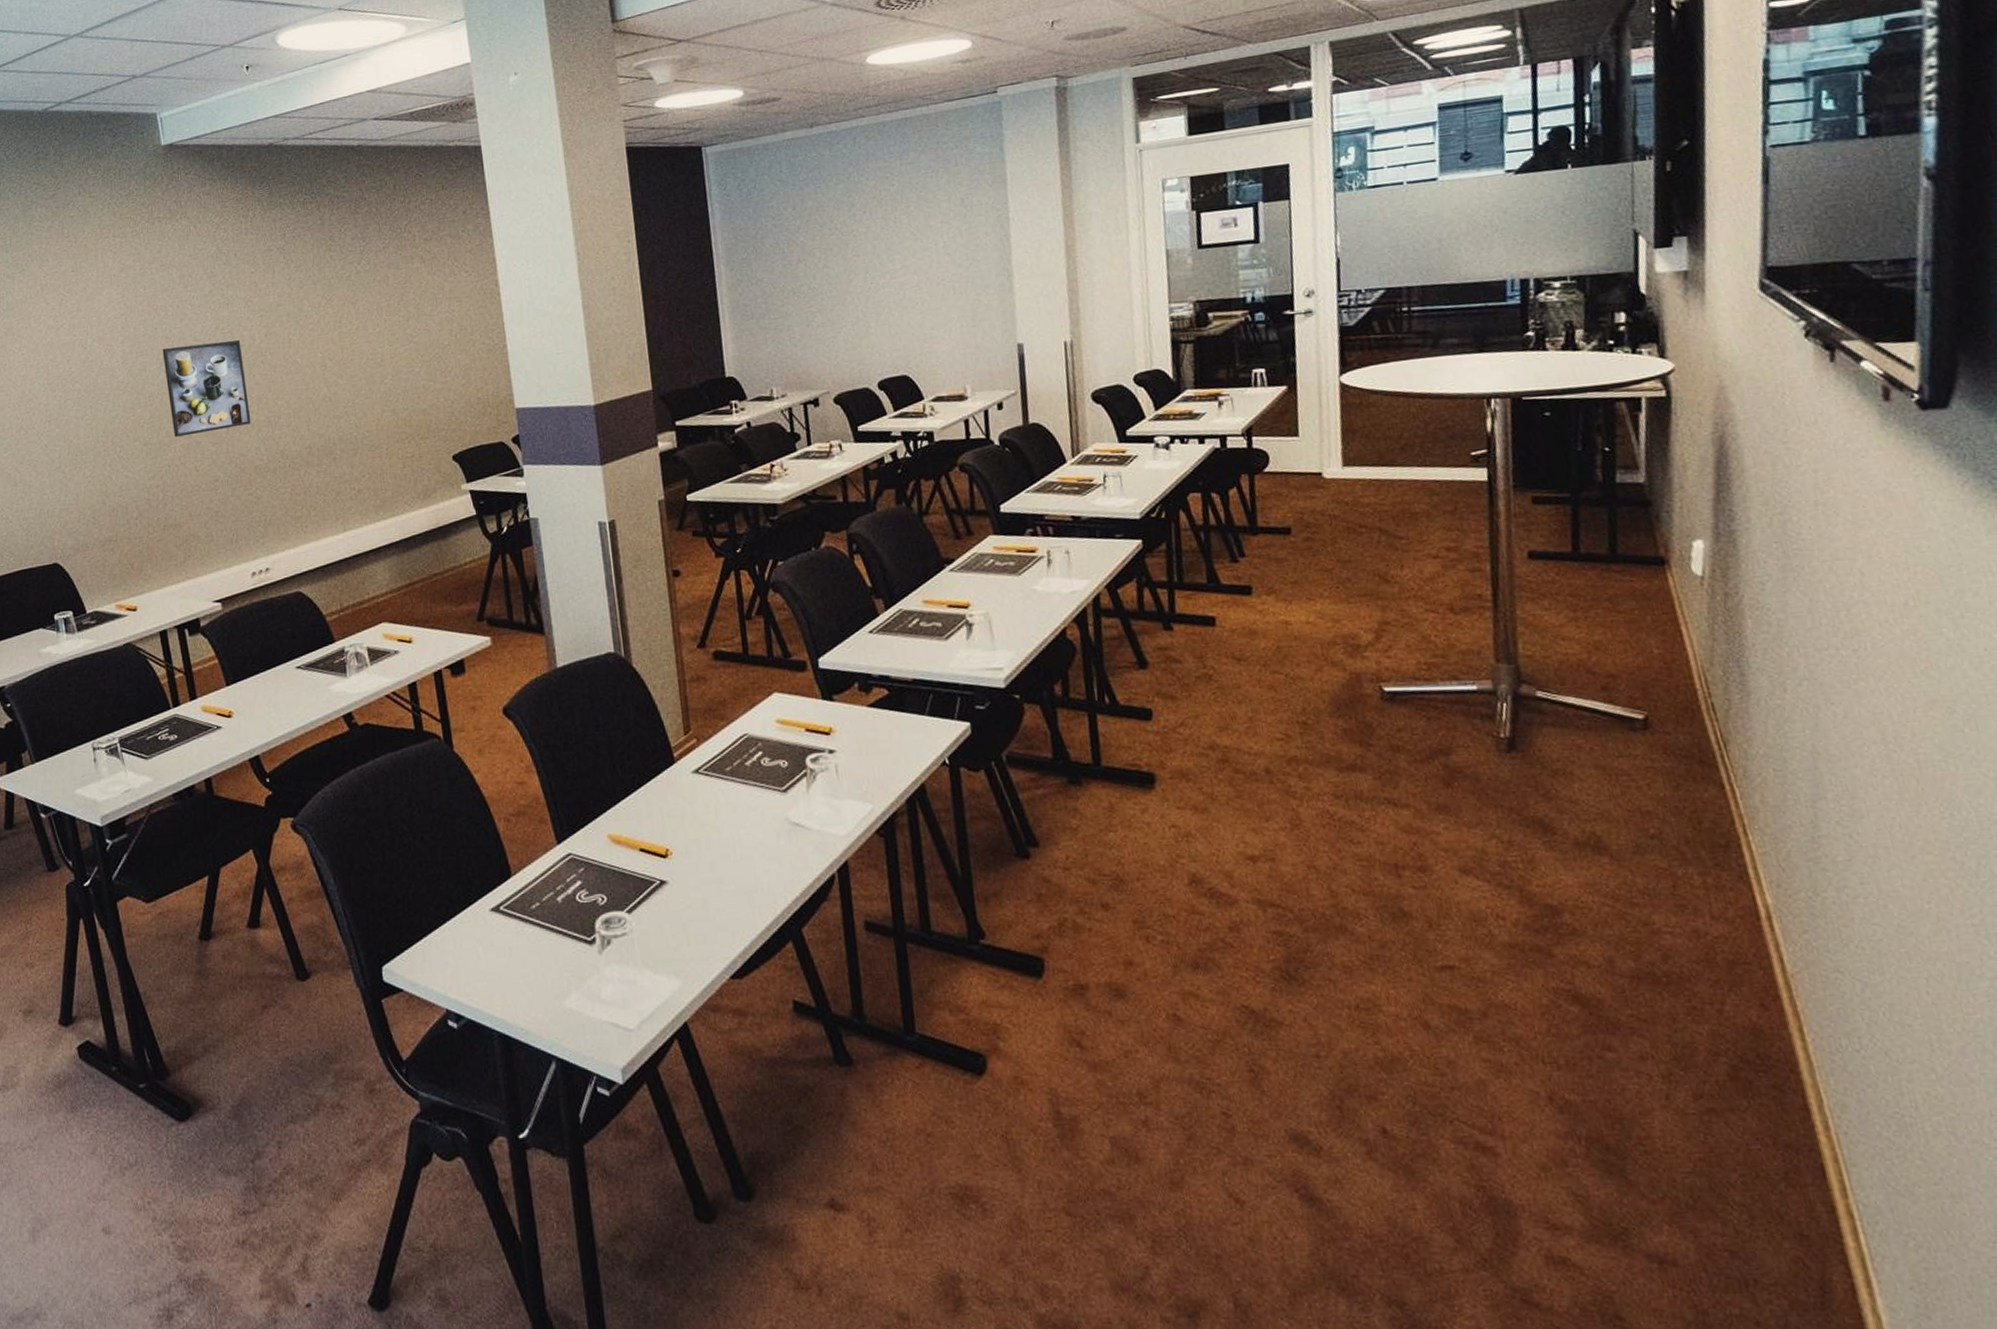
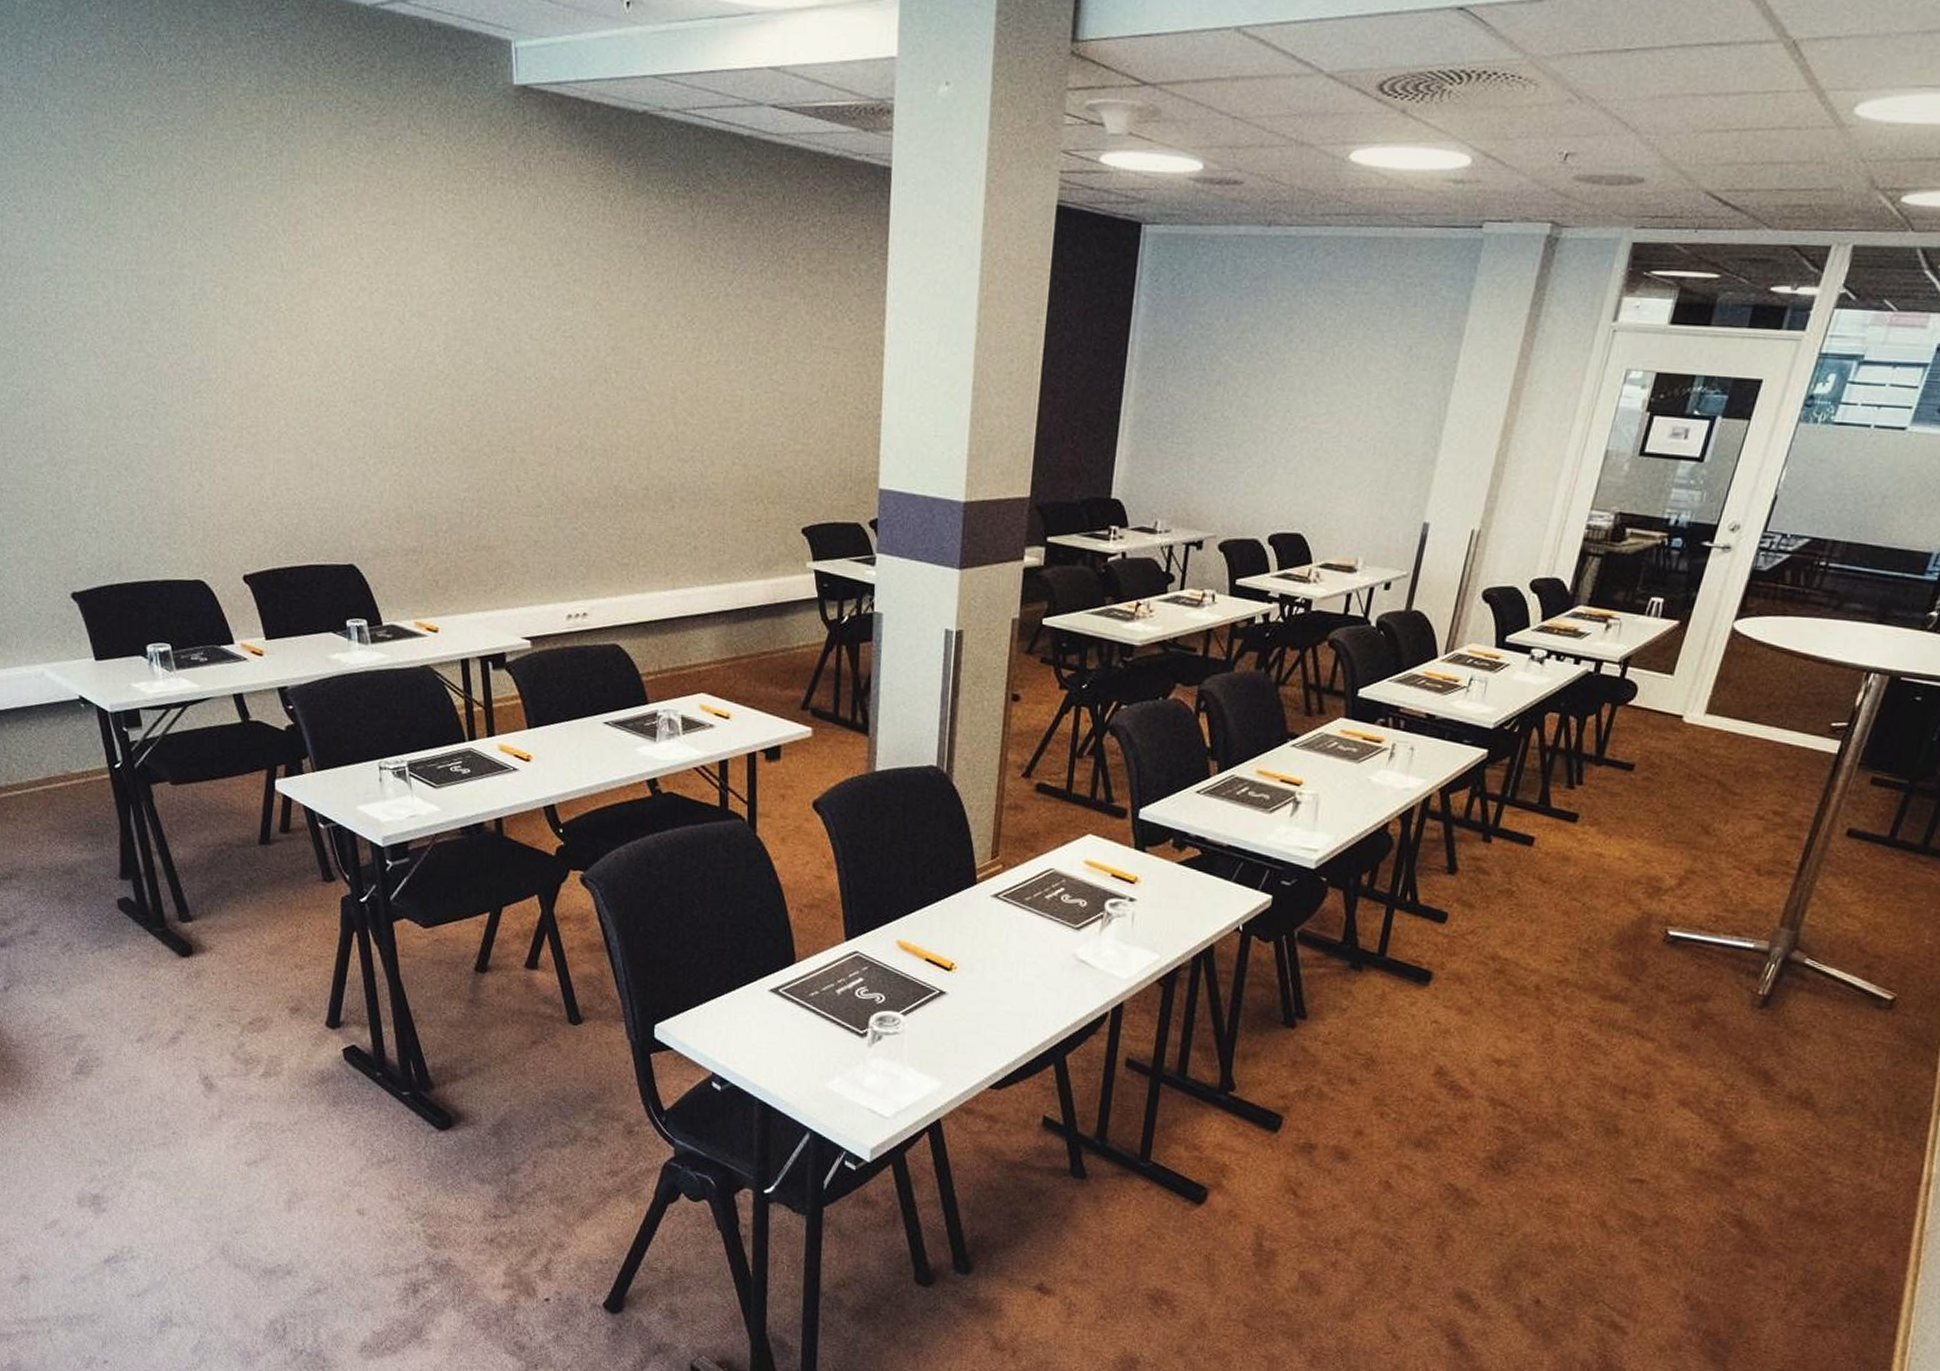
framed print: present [162,339,251,437] -> none [491,341,585,450]

